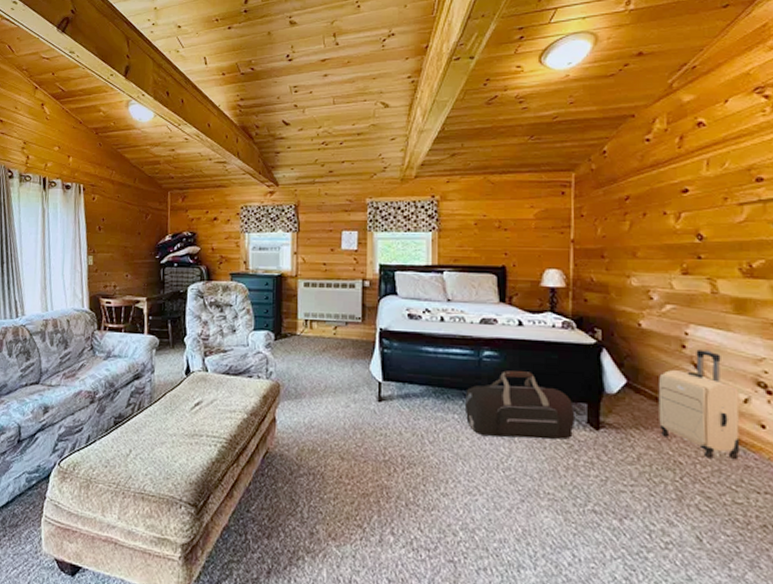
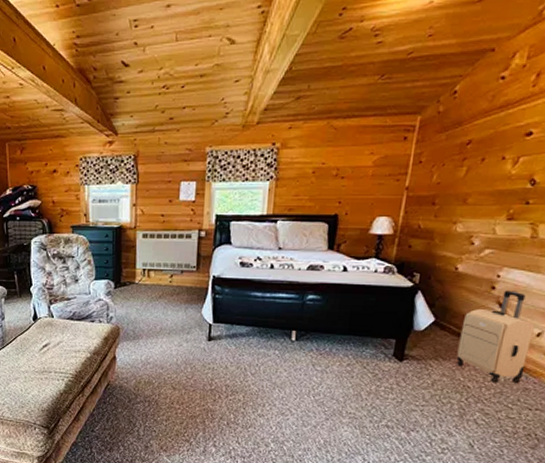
duffel bag: present [464,370,576,440] -> none [285,312,384,370]

